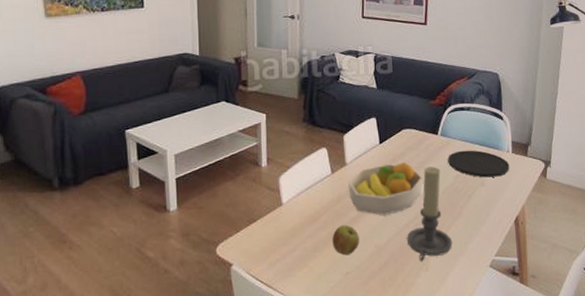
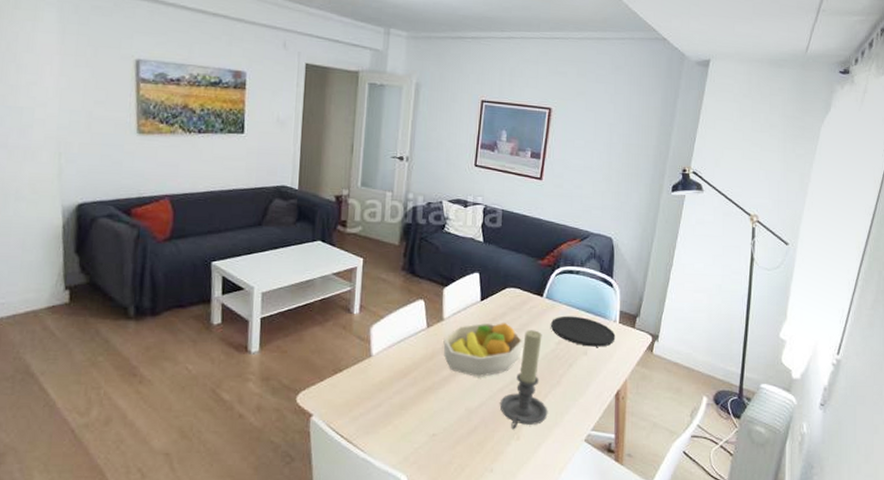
apple: present [332,224,359,256] -> none [421,383,450,416]

